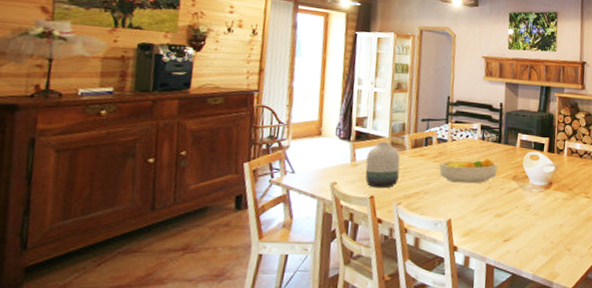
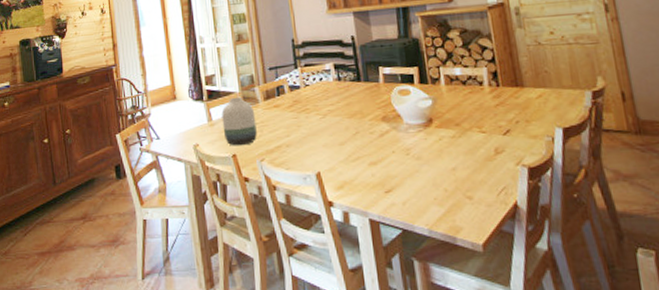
fruit bowl: present [439,158,497,184] -> none [296,100,362,132]

